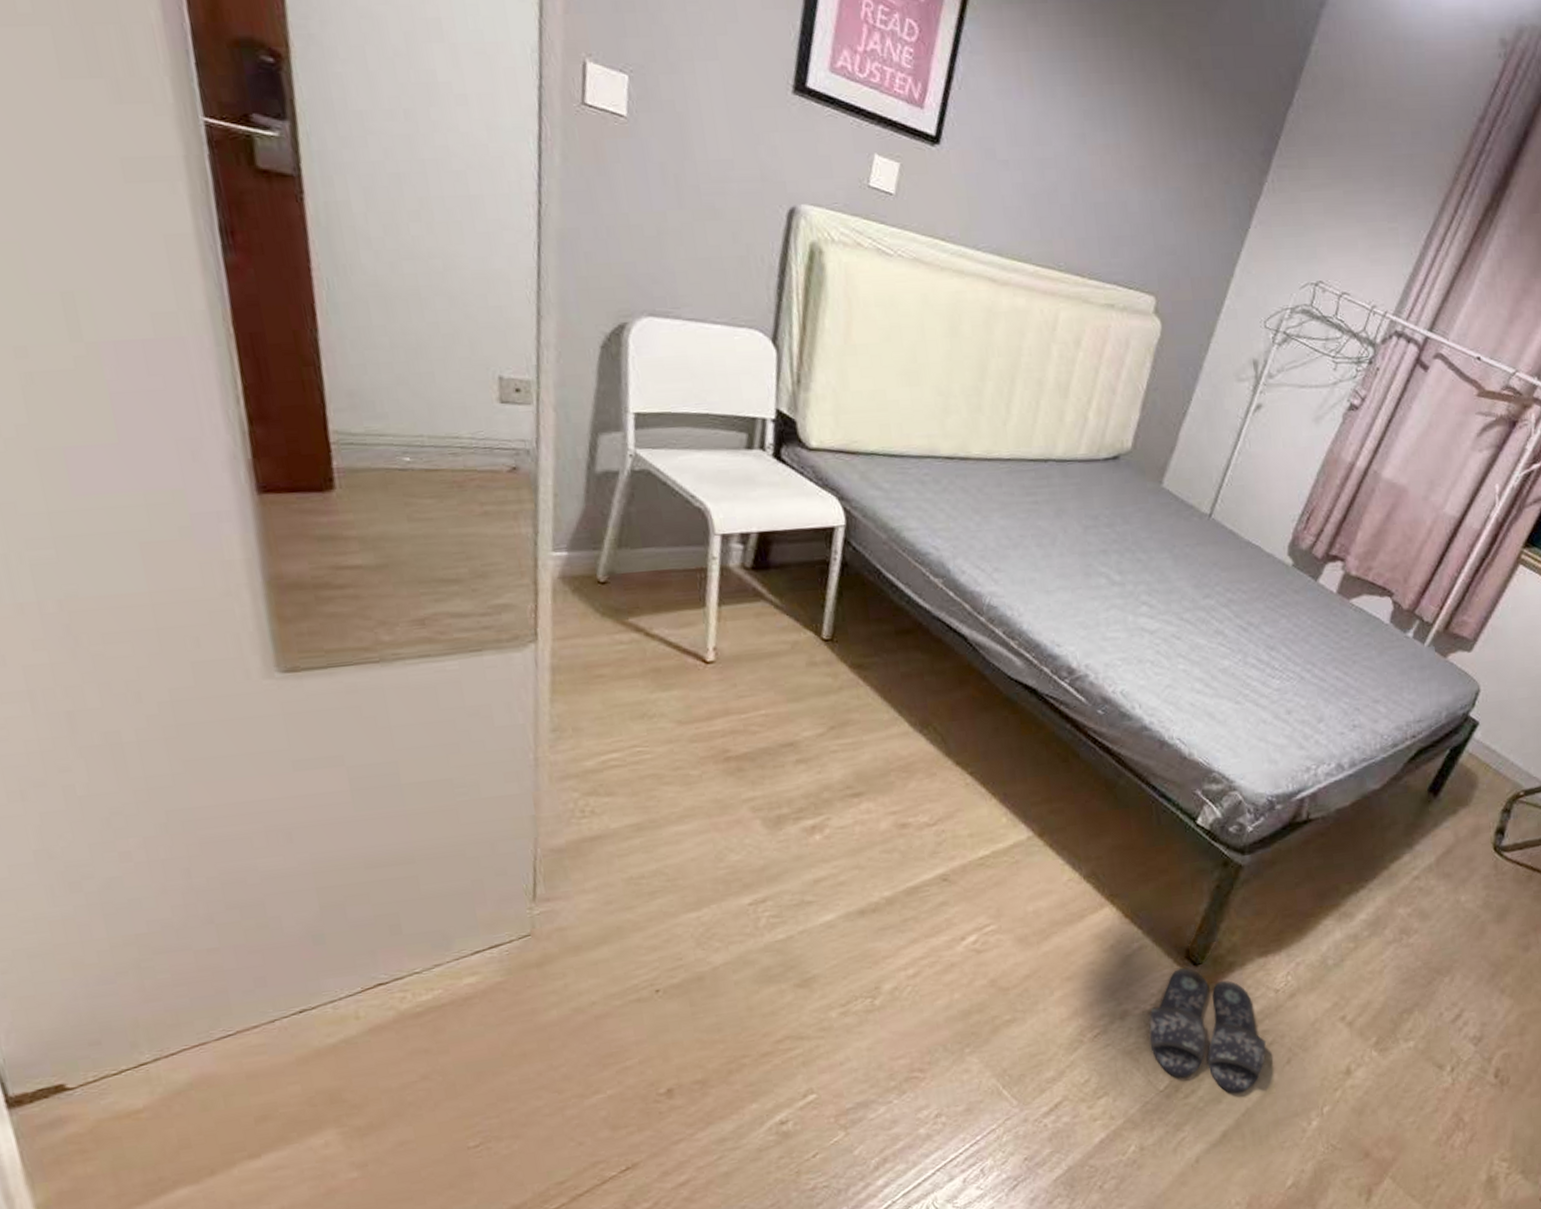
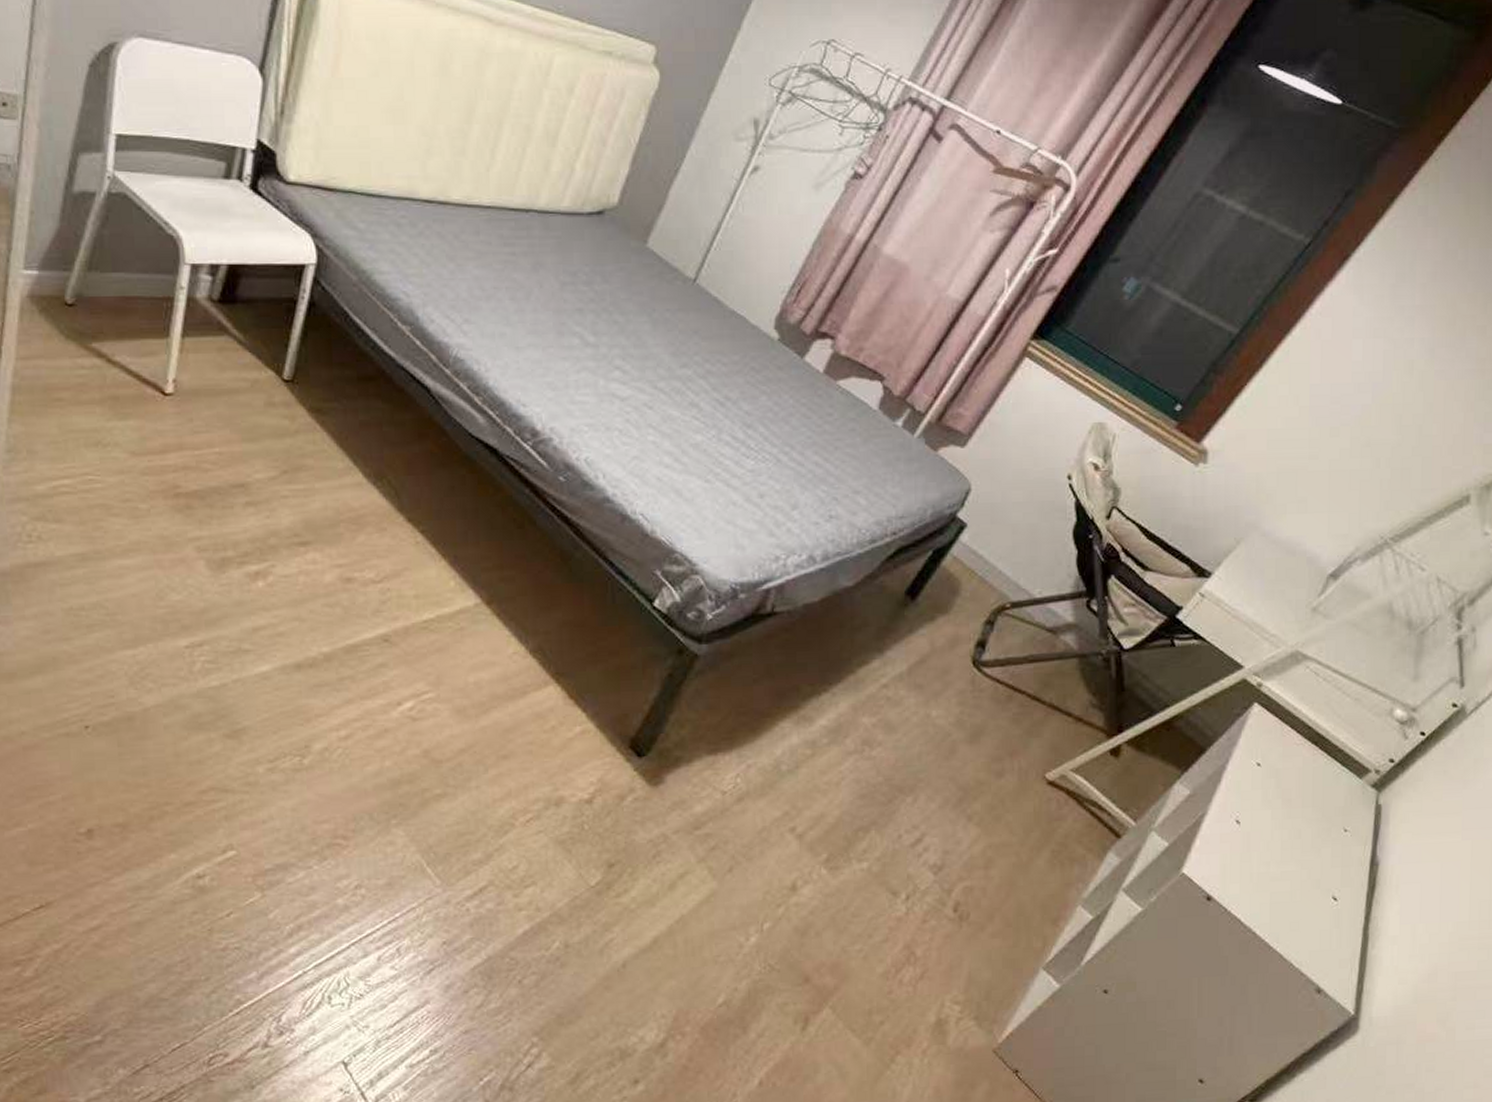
slippers: present [1149,967,1267,1094] -> none [584,757,709,898]

